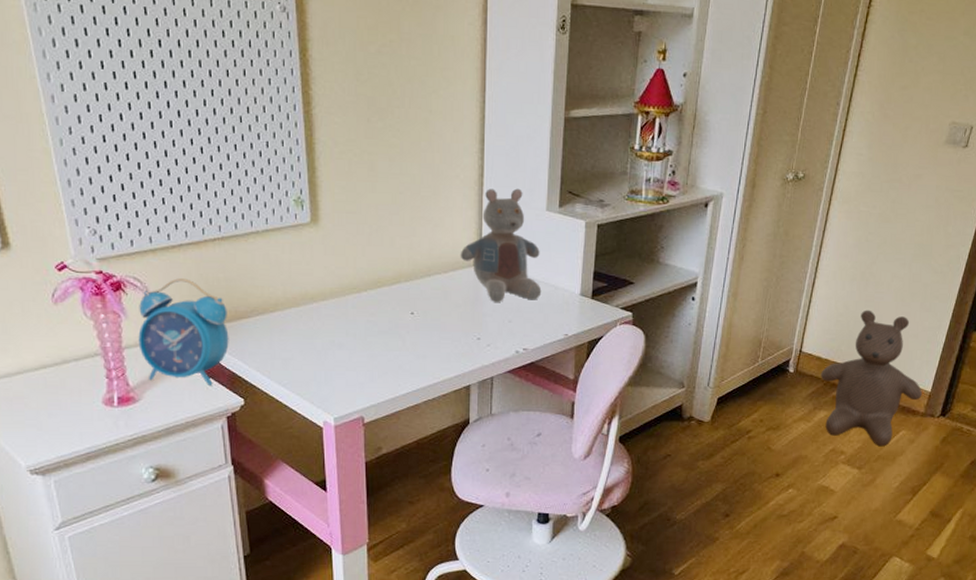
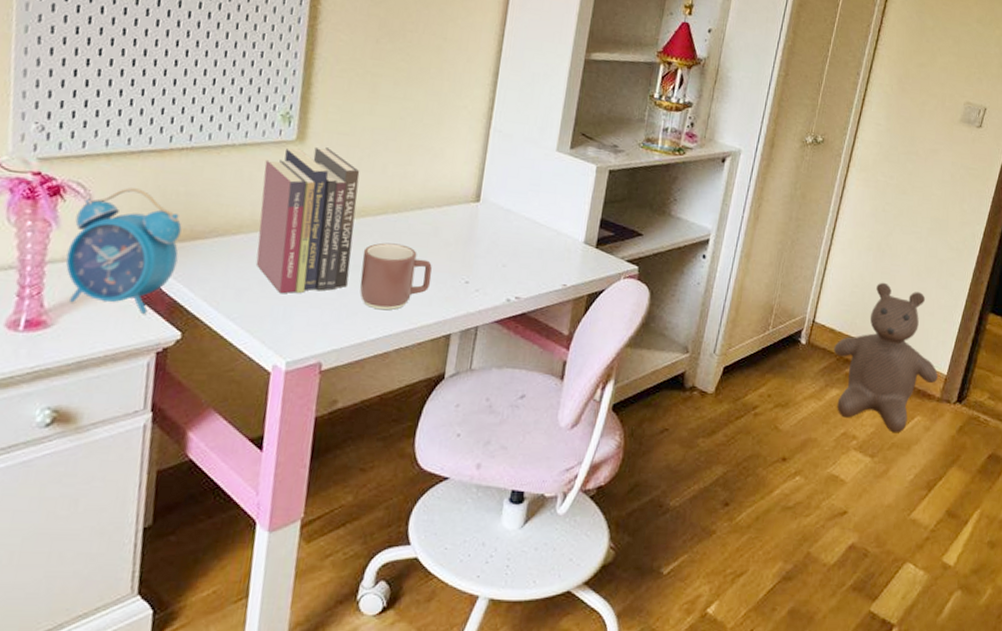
books: none [287,227,375,361] -> present [256,147,360,294]
mug: none [384,309,447,368] -> present [359,242,432,311]
stuffed animal: present [460,188,542,302] -> none [457,122,545,245]

